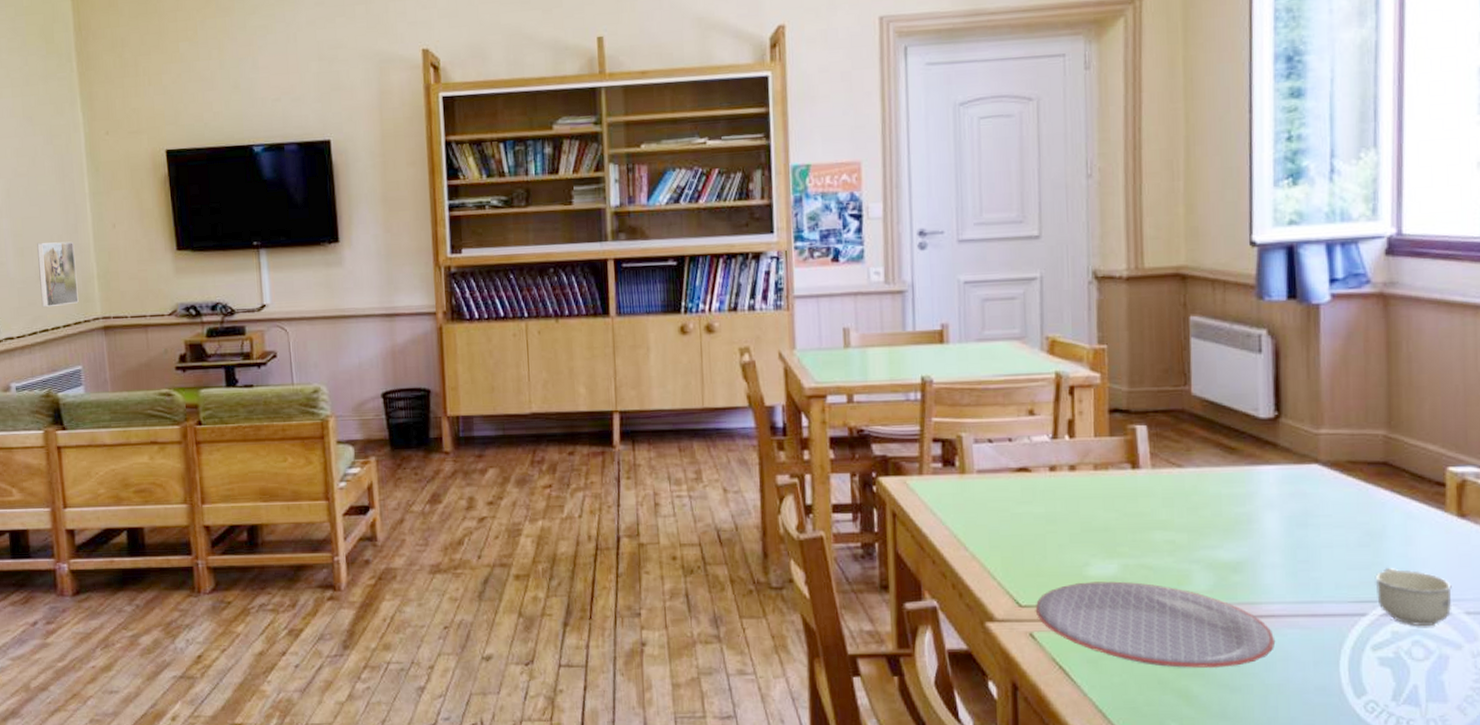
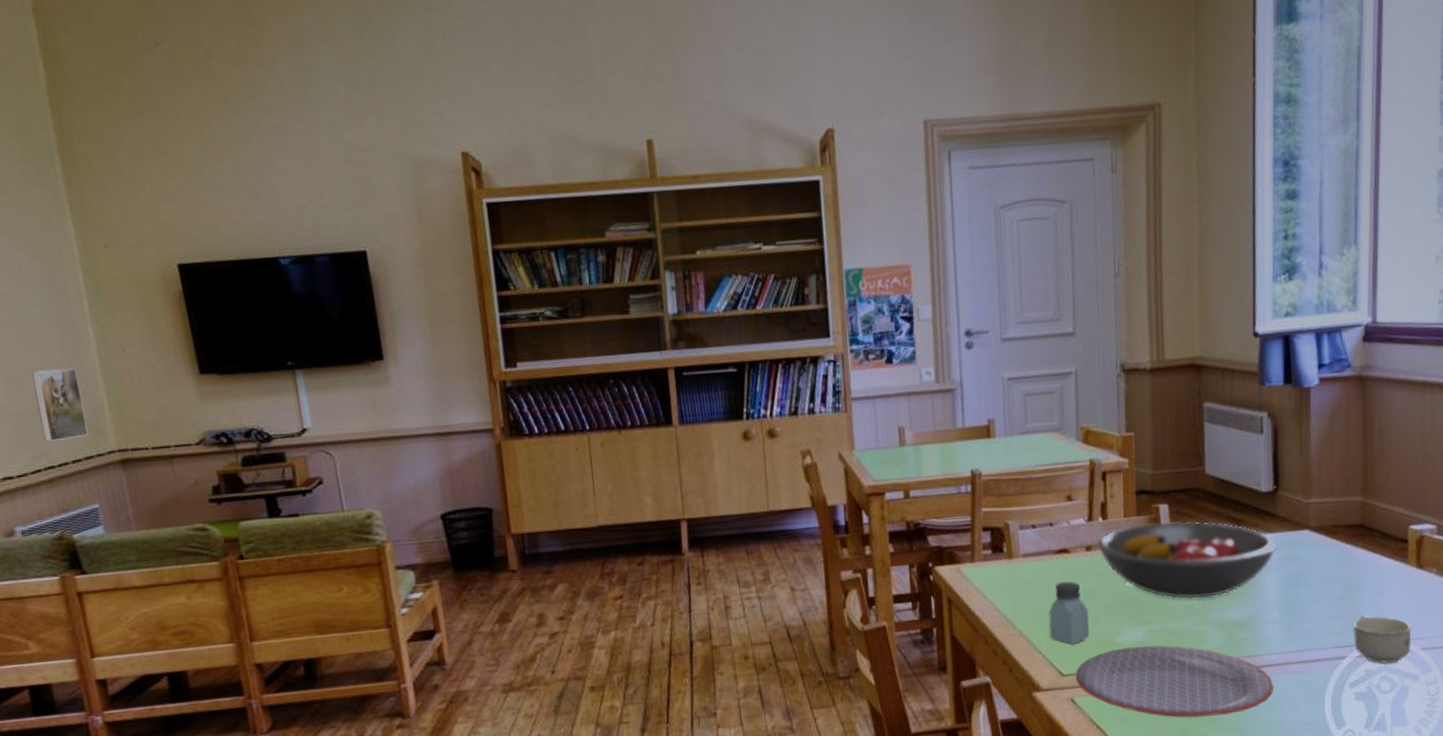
saltshaker: none [1005,503,1053,572] -> present [1049,581,1090,644]
fruit bowl: none [1061,445,1280,533] -> present [1096,521,1278,599]

